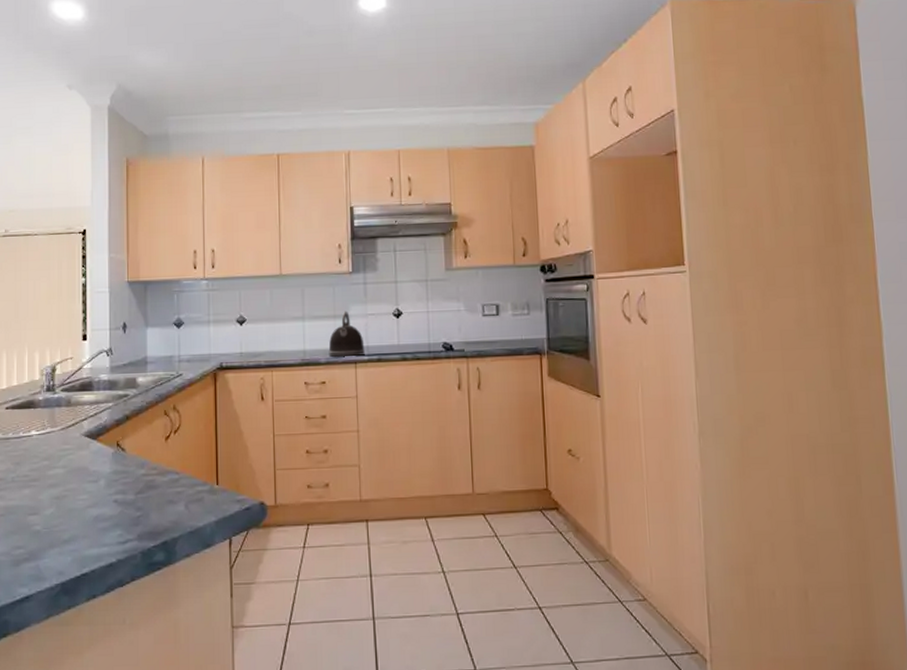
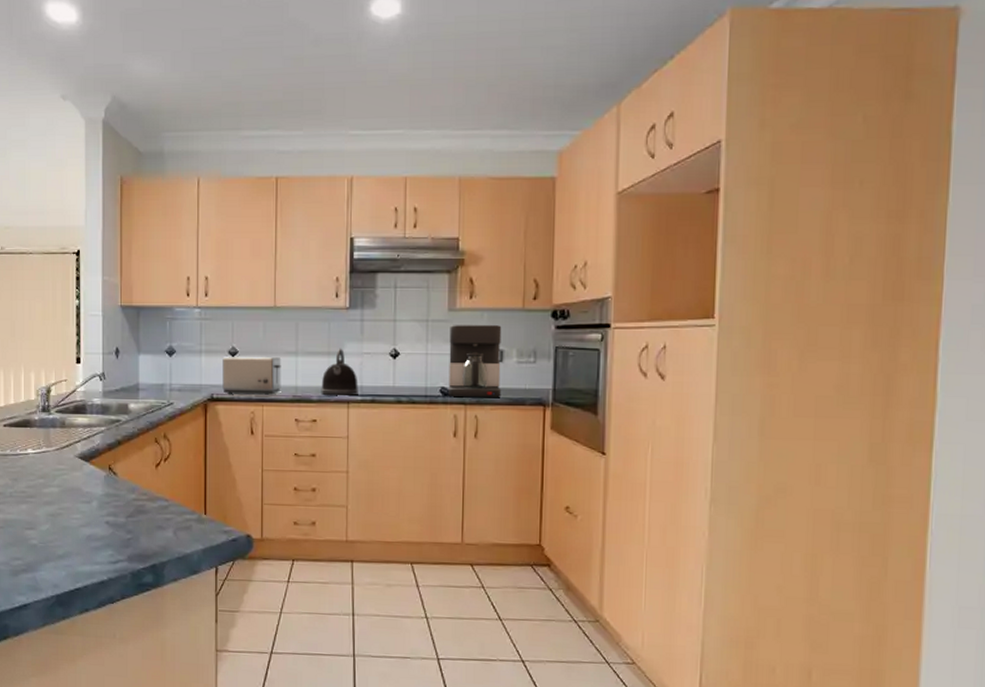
toaster: none [231,323,290,362] -> present [222,357,282,395]
coffee maker: none [448,281,500,352] -> present [448,325,502,398]

